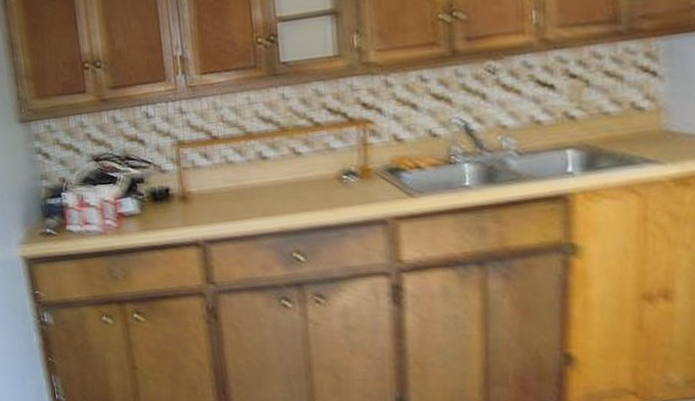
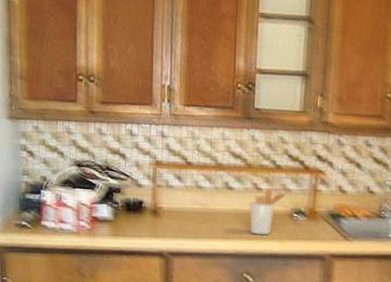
utensil holder: none [289,150,331,207] -> present [249,188,287,236]

